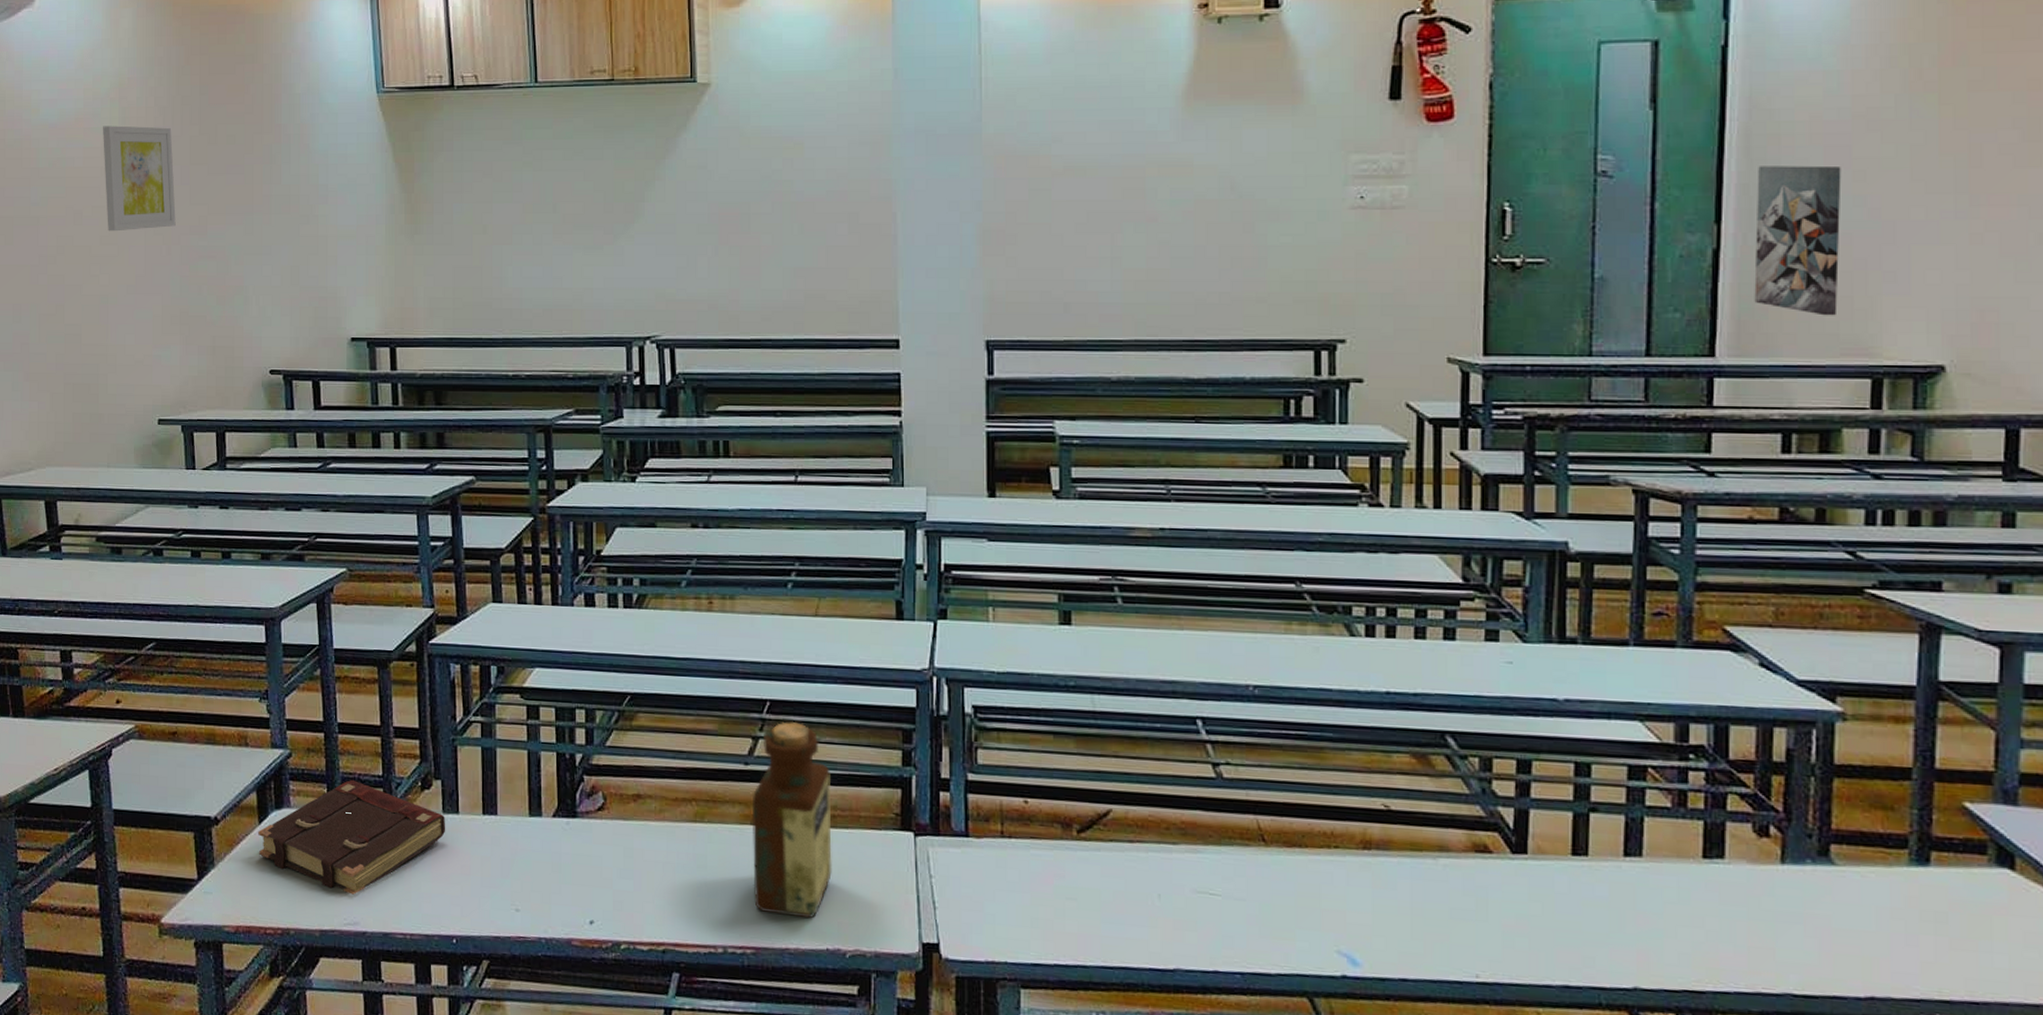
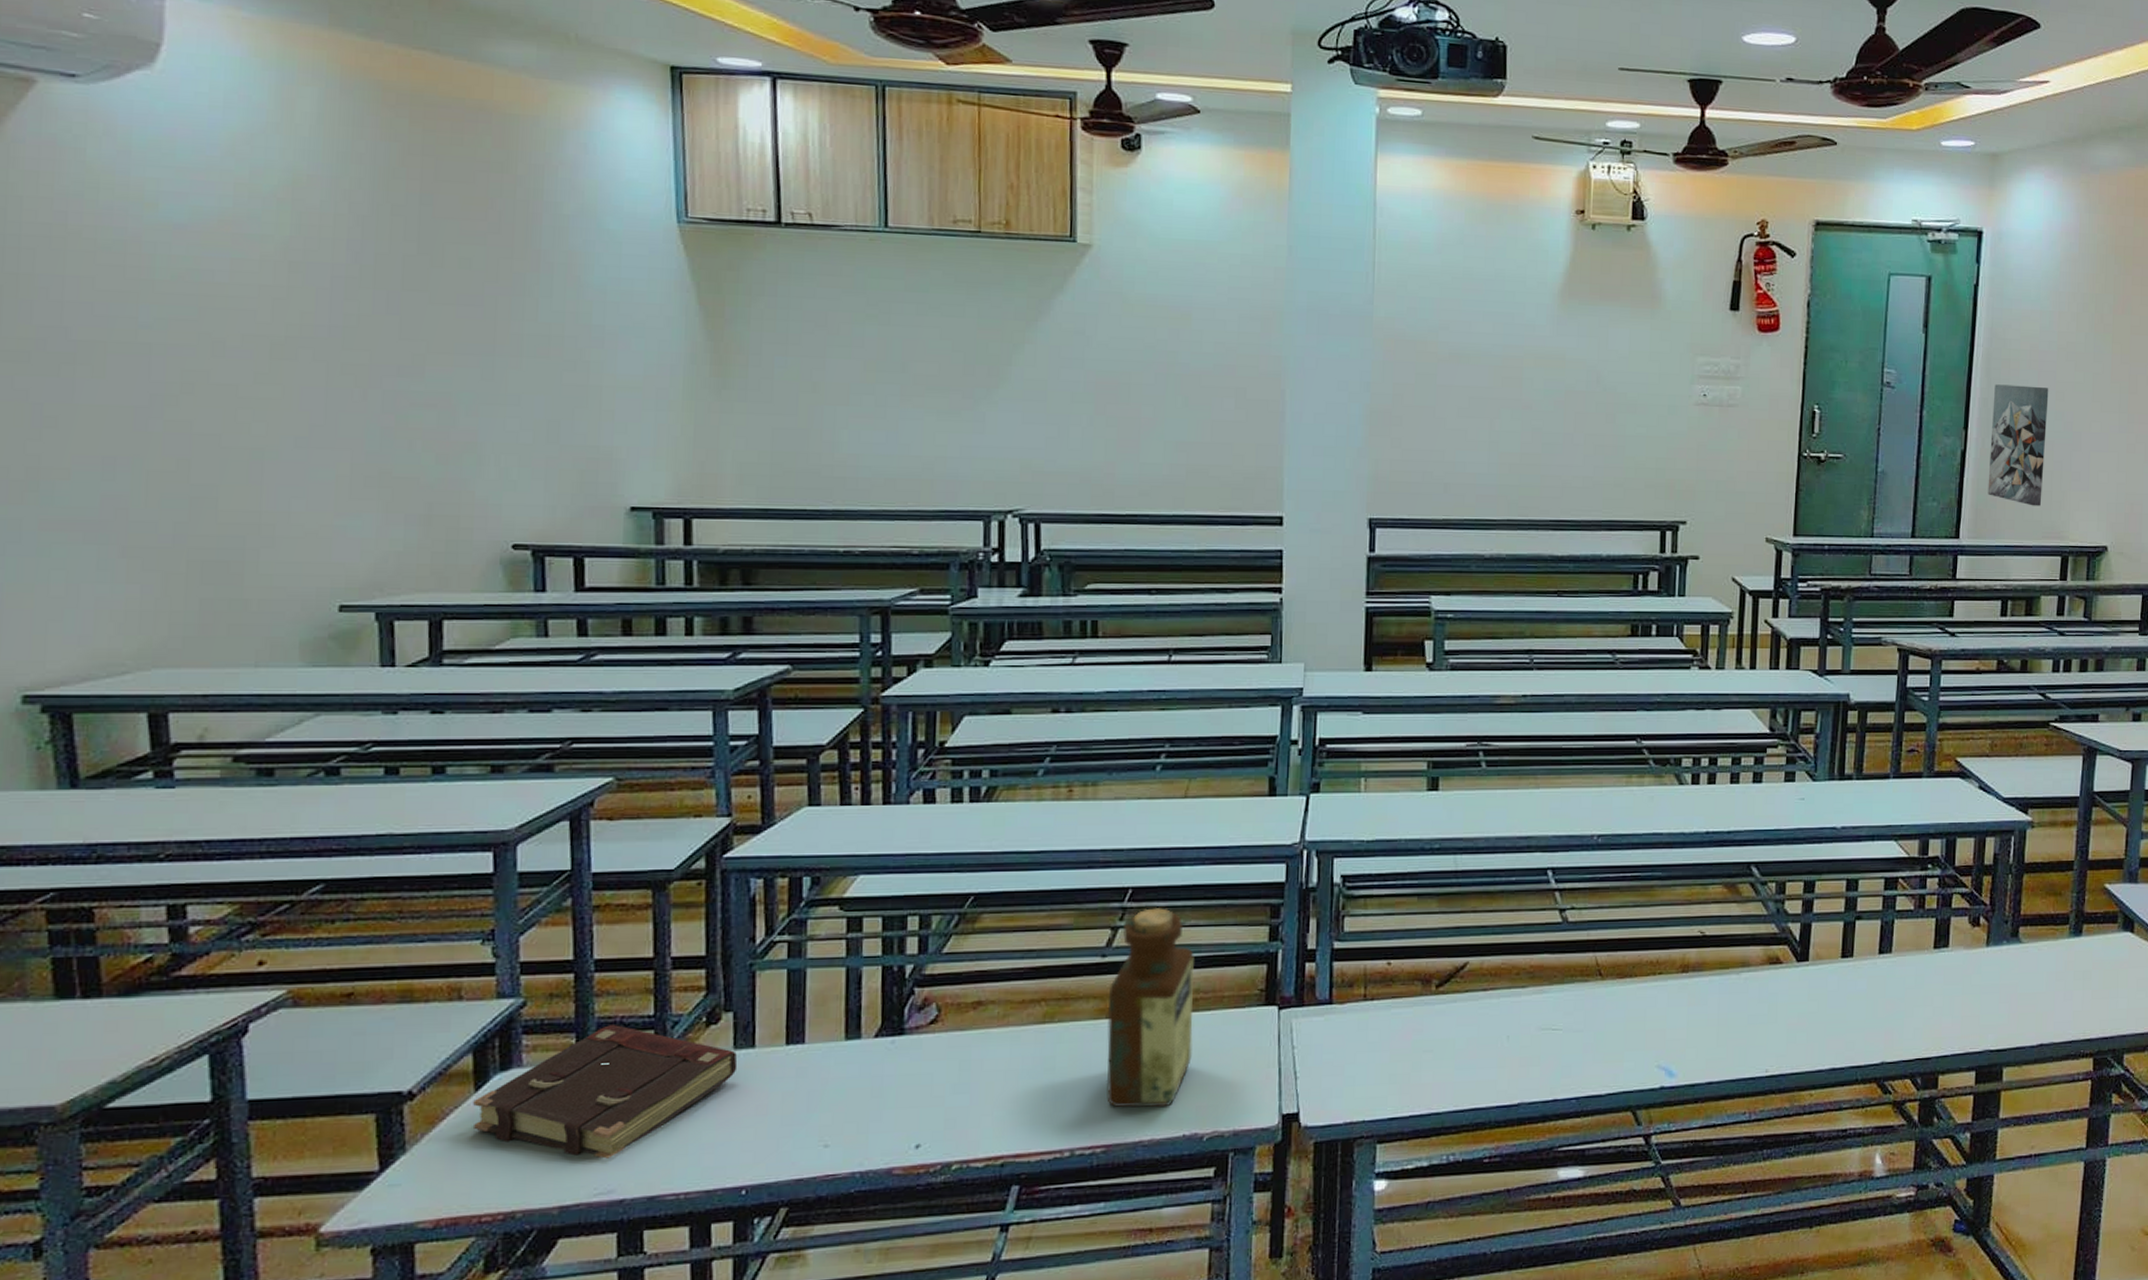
wall art: present [103,125,176,232] -> none [263,233,377,368]

